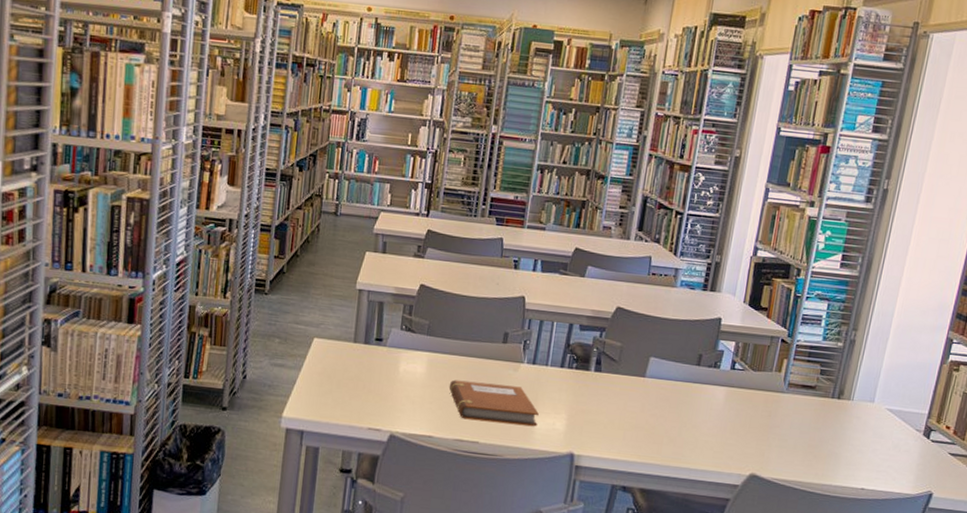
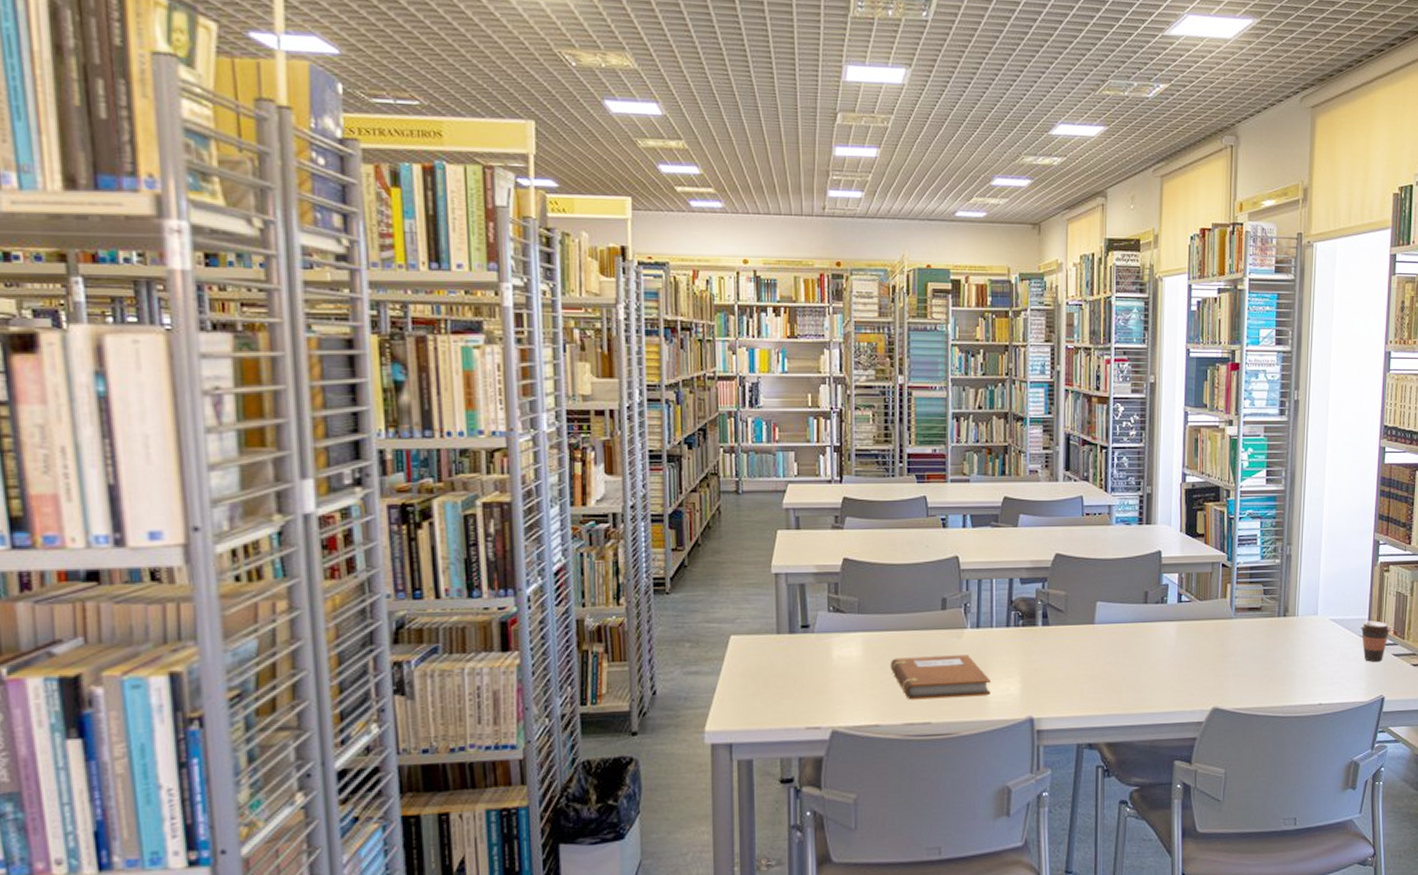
coffee cup: none [916,416,951,459] -> present [1360,621,1391,663]

